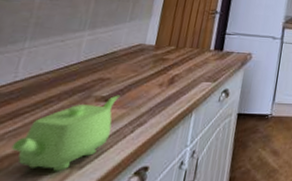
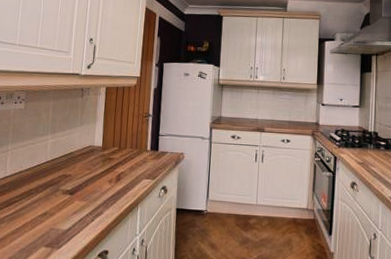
teapot: present [10,95,120,171] -> none [10,189,80,249]

